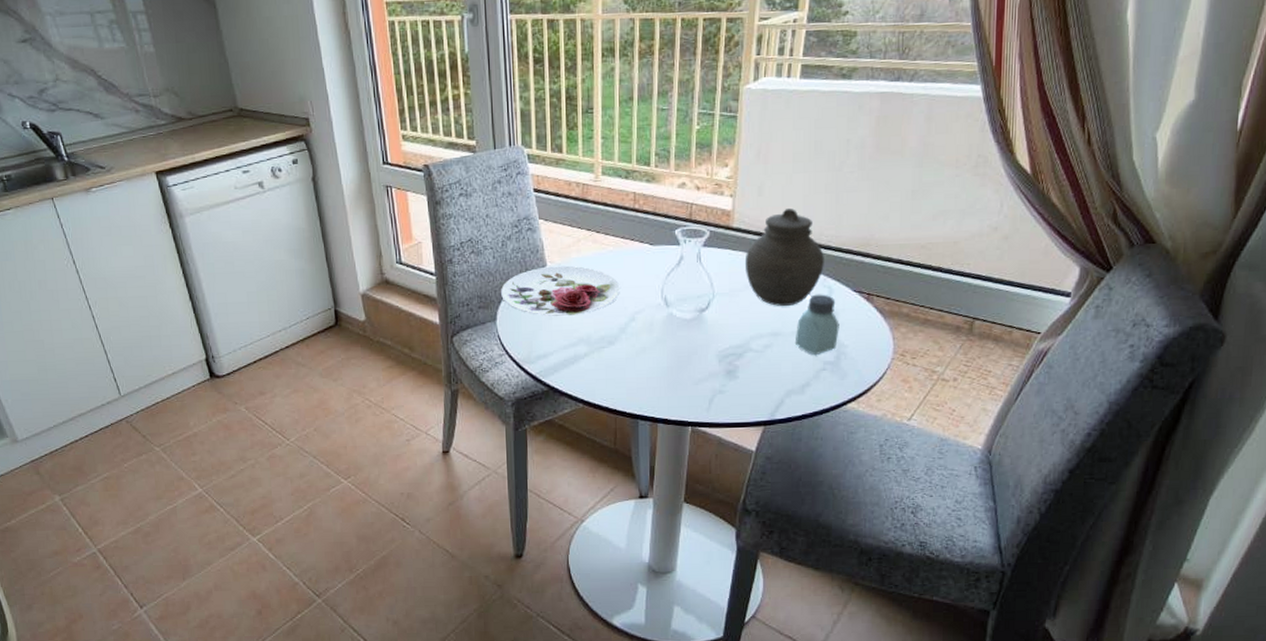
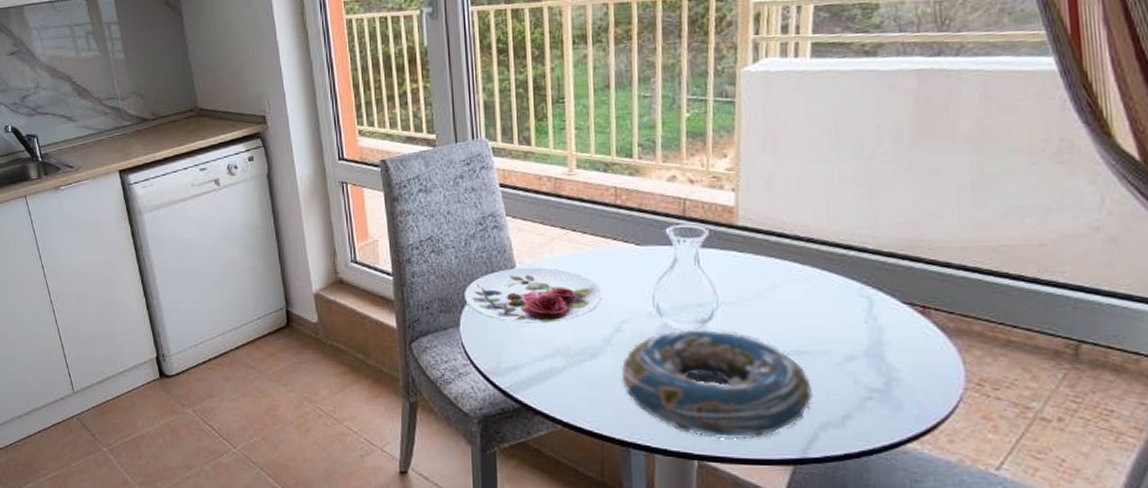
decorative bowl: none [633,317,783,408] -> present [620,329,814,440]
jar: present [744,208,824,306] -> none [754,204,860,319]
saltshaker: present [796,294,839,356] -> none [828,305,887,381]

